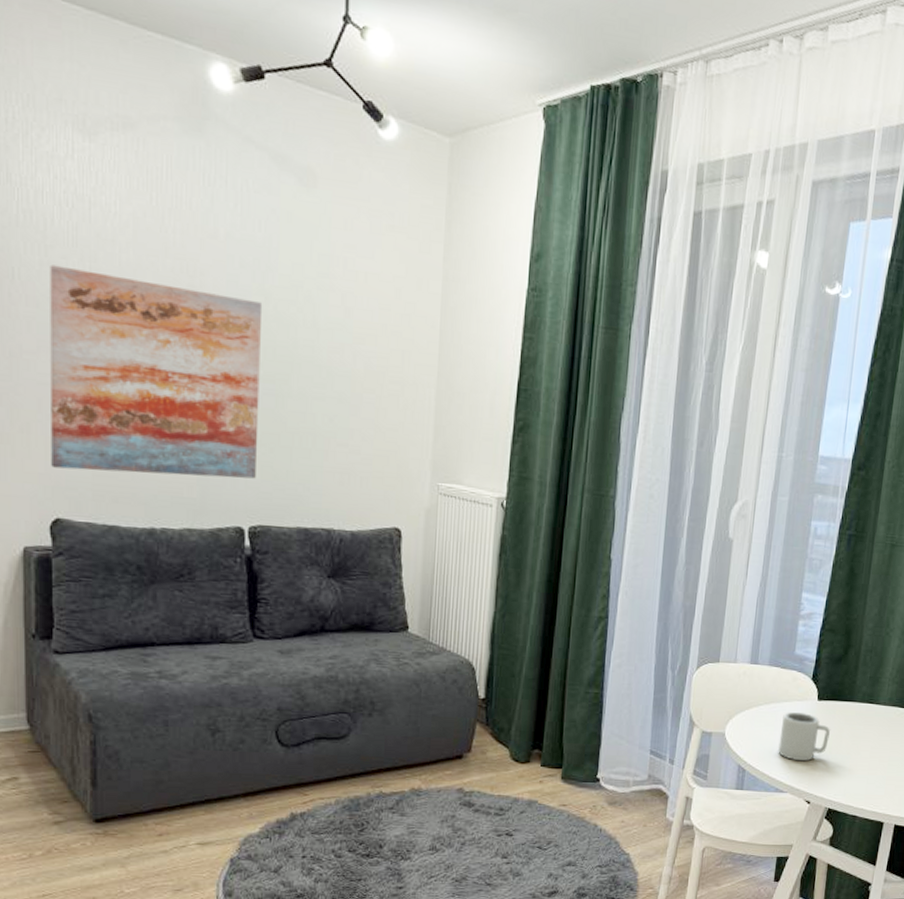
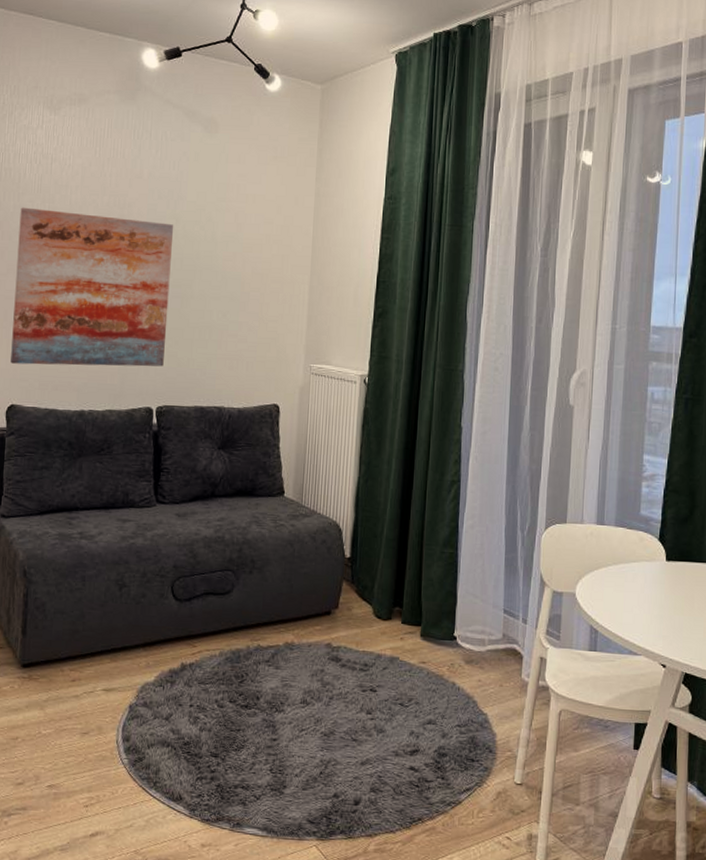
cup: present [778,711,830,762] -> none [629,572,681,623]

